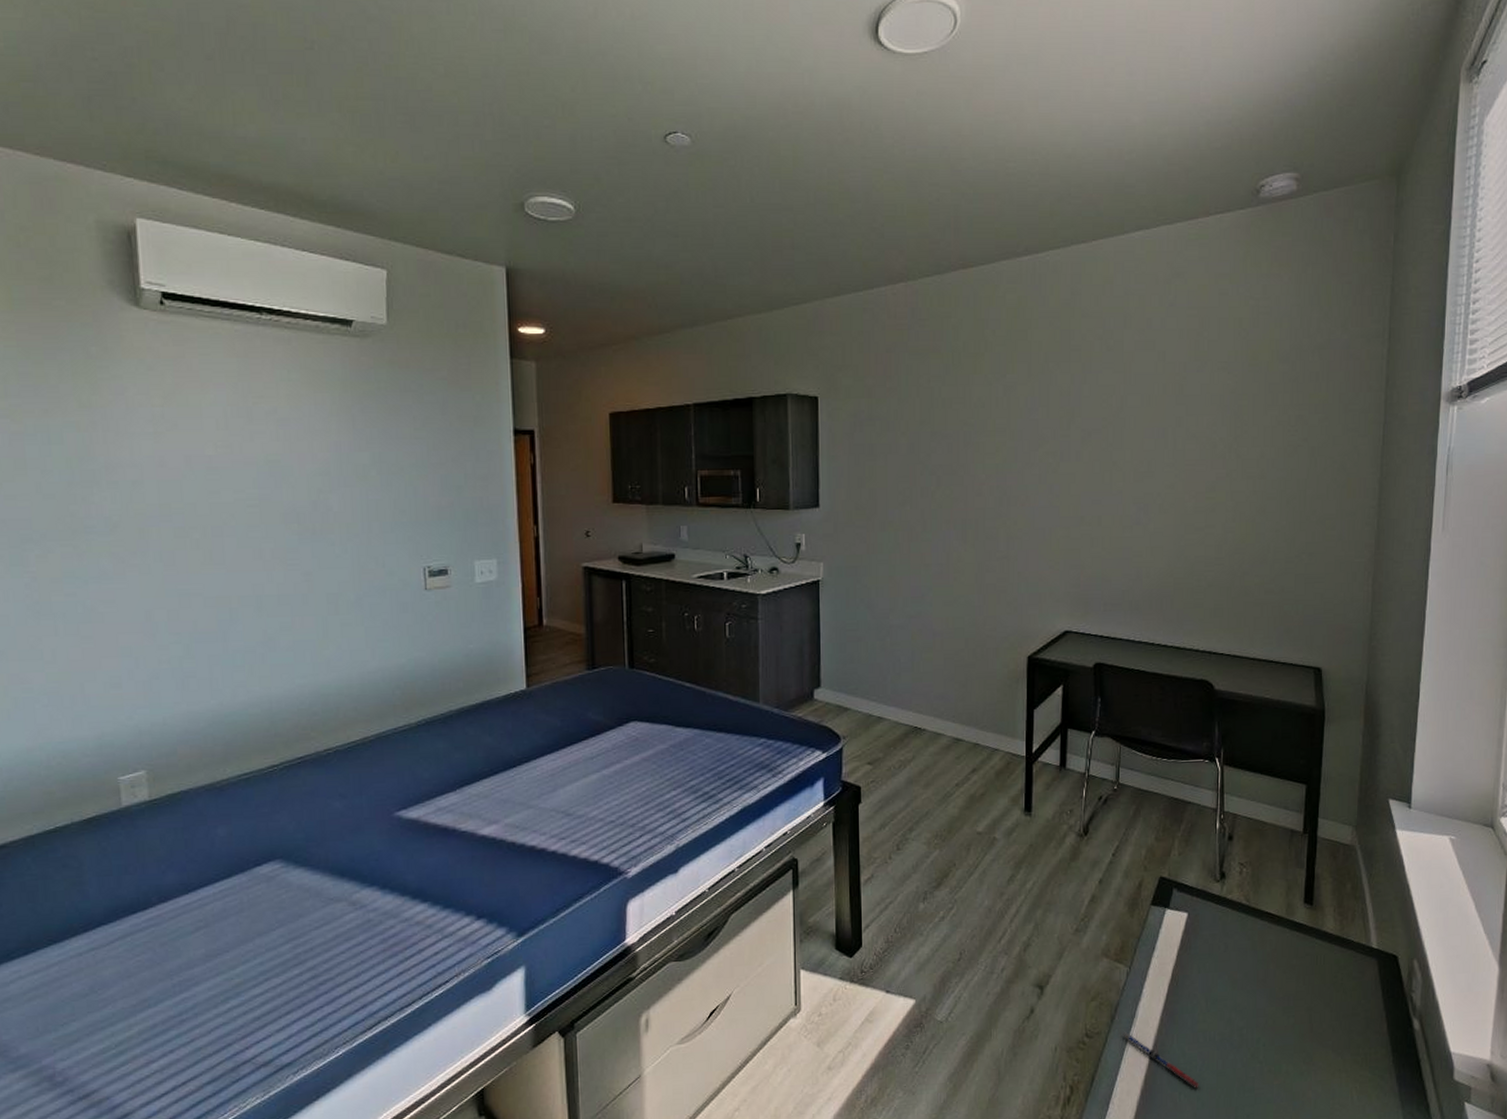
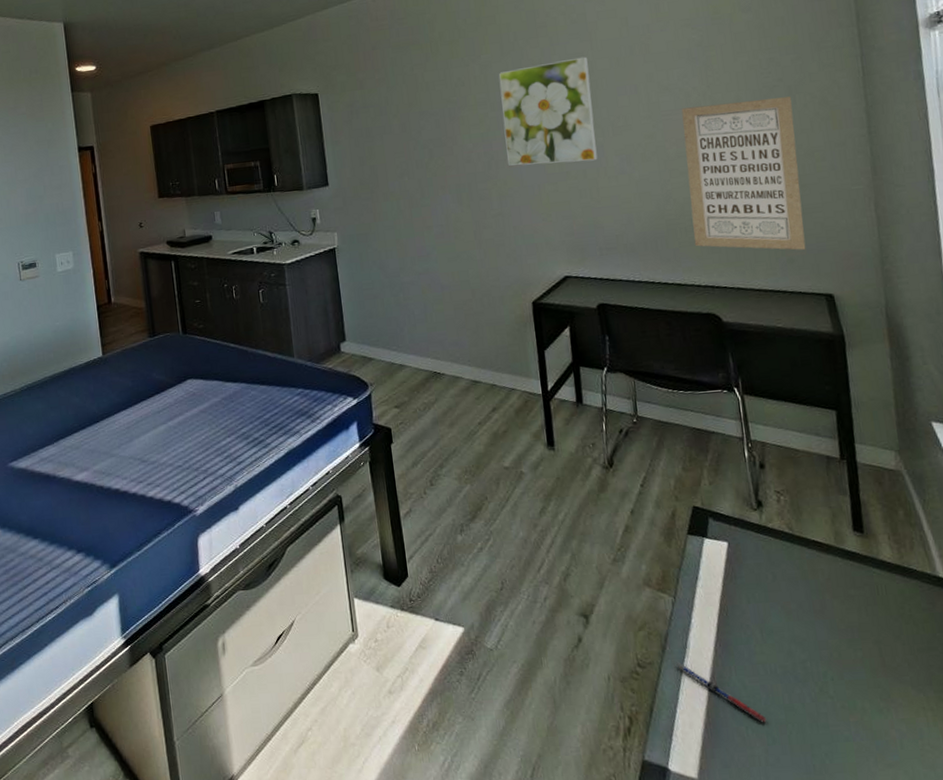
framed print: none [1020,390,1119,507] -> present [498,56,598,166]
wall art: none [1199,458,1312,621] -> present [681,96,806,251]

